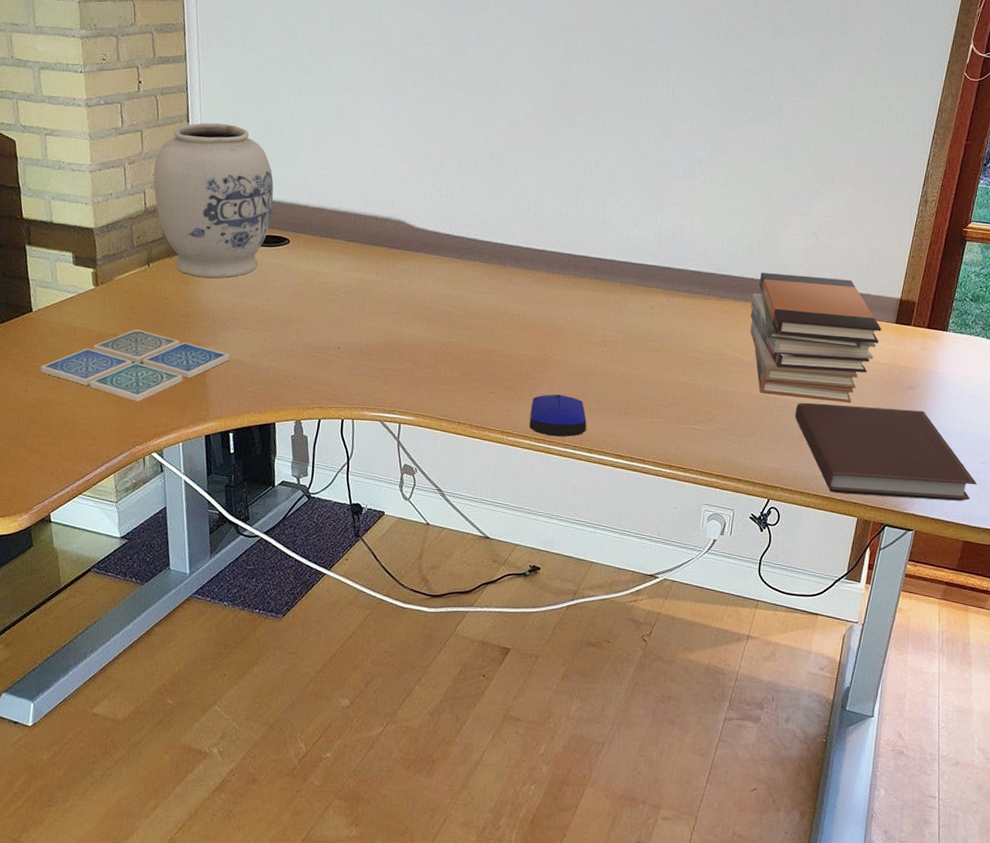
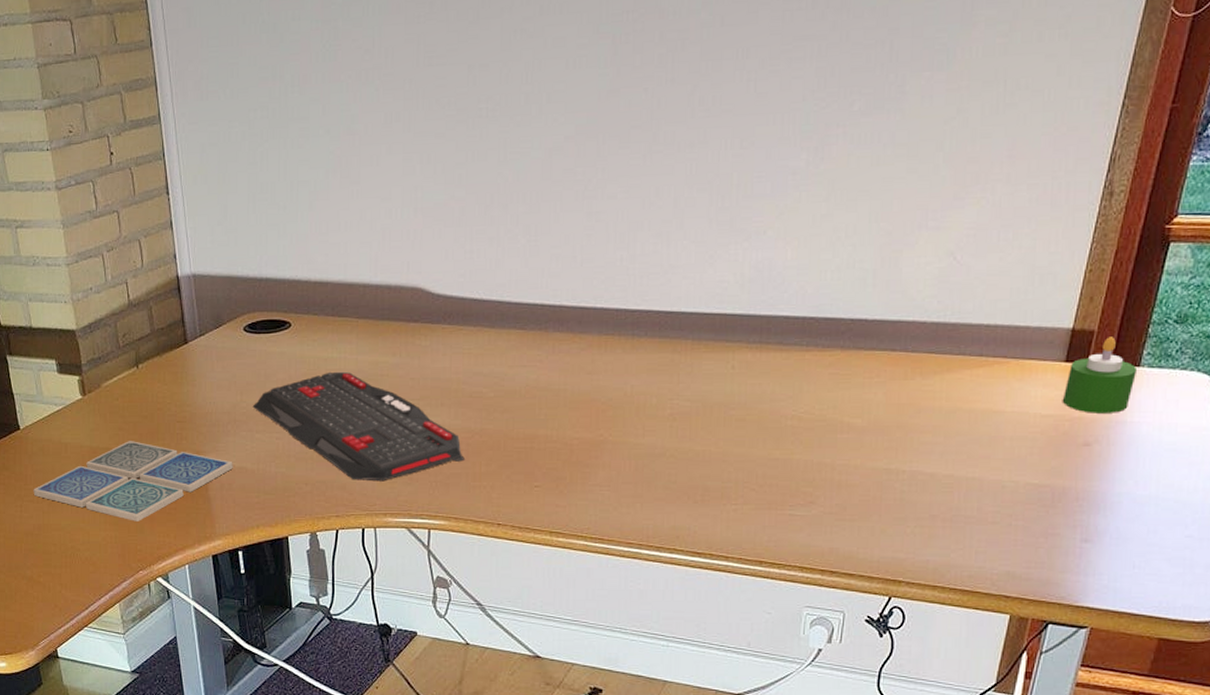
vase: present [153,122,274,279] -> none [135,192,269,376]
keyboard: none [251,283,433,380] -> present [252,371,465,482]
computer mouse: present [529,394,587,437] -> none [583,483,654,534]
book stack: present [749,273,881,403] -> none [863,309,1045,470]
notebook: present [795,402,977,501] -> none [925,473,1180,588]
candle: none [893,307,946,365] -> present [1062,337,1138,413]

